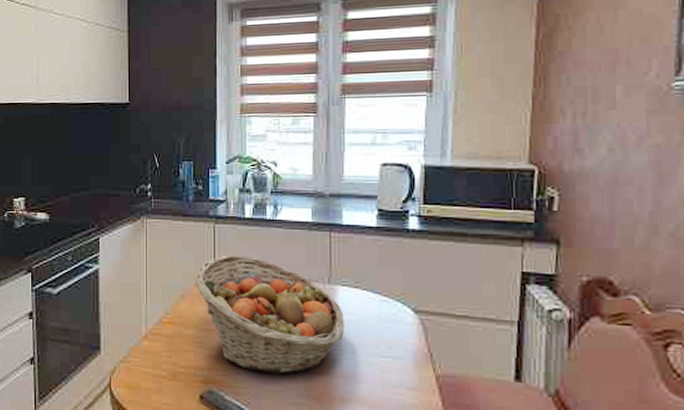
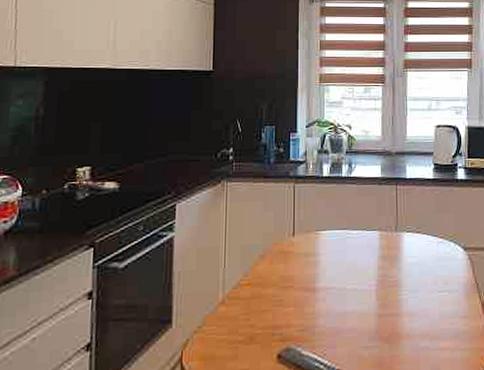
fruit basket: present [195,255,344,374] -> none [275,211,409,322]

